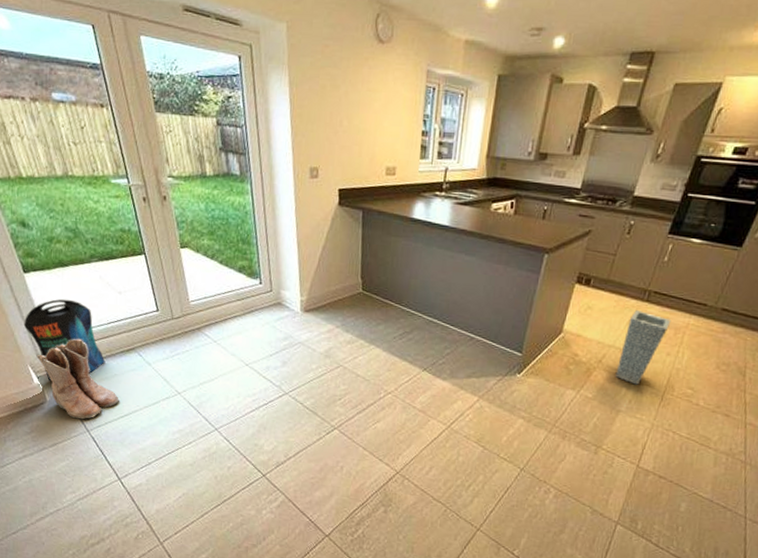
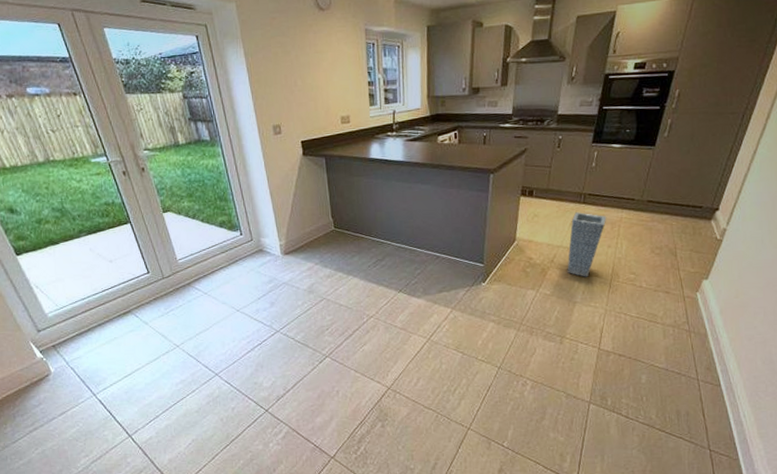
pouch: present [23,299,106,380] -> none [21,274,104,353]
boots: present [36,338,119,420] -> none [37,309,122,385]

